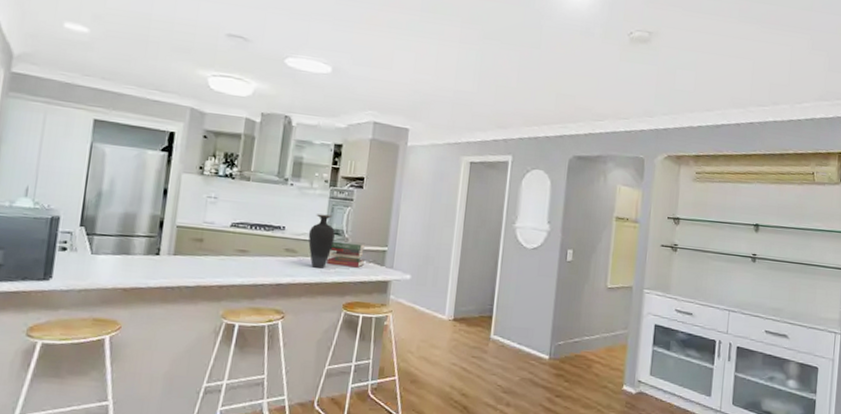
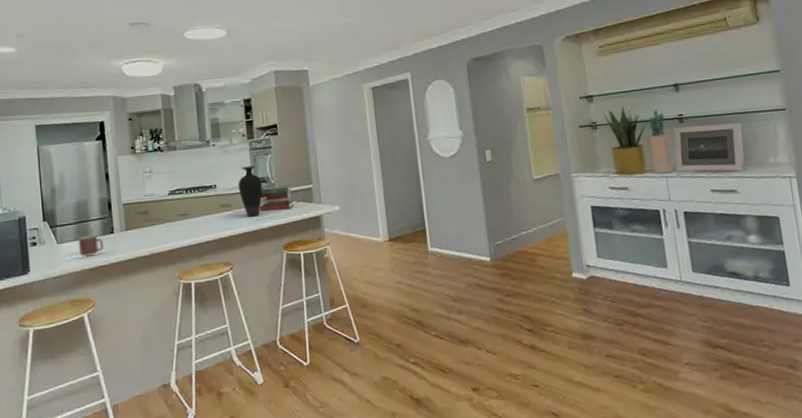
mug: none [114,251,145,276] -> present [78,234,104,258]
planter: none [684,234,723,304] -> present [602,105,648,176]
vase: none [717,243,740,308] -> present [647,108,673,175]
picture frame: none [738,265,805,319] -> present [673,122,746,172]

